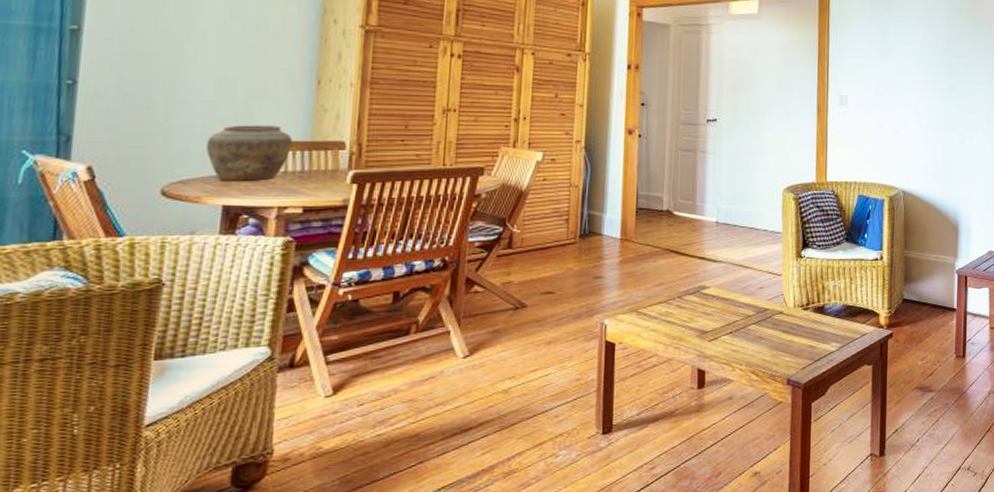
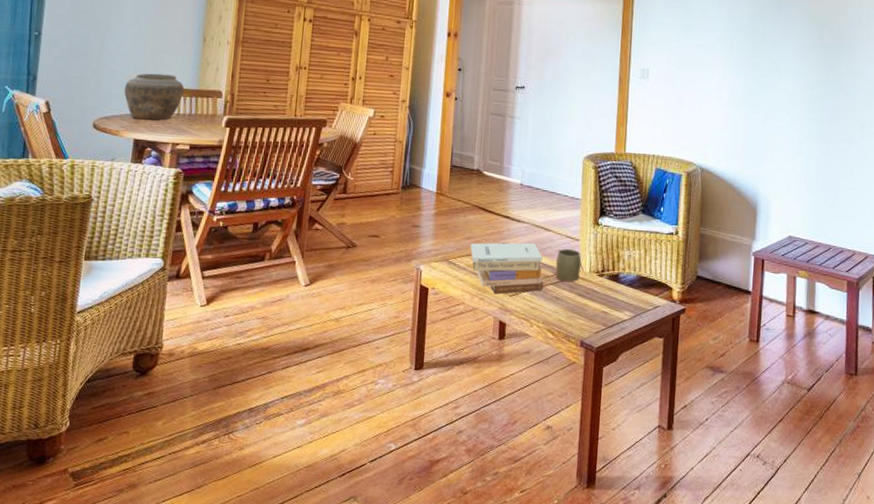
books: none [662,282,745,342] -> present [470,242,543,295]
mug: none [757,285,785,320] -> present [555,248,582,282]

